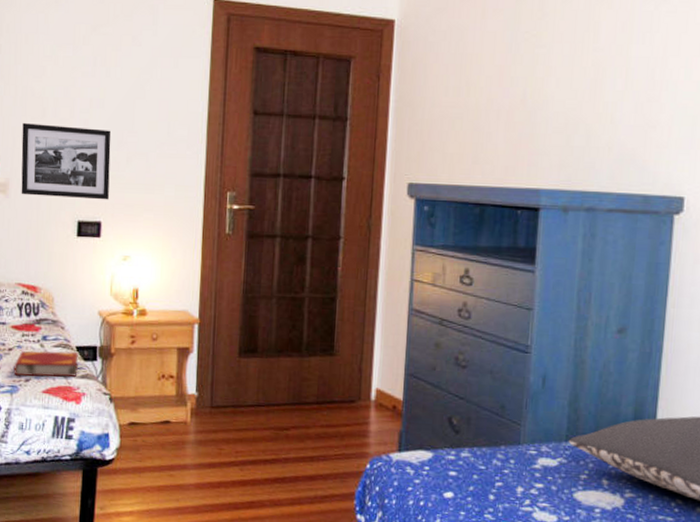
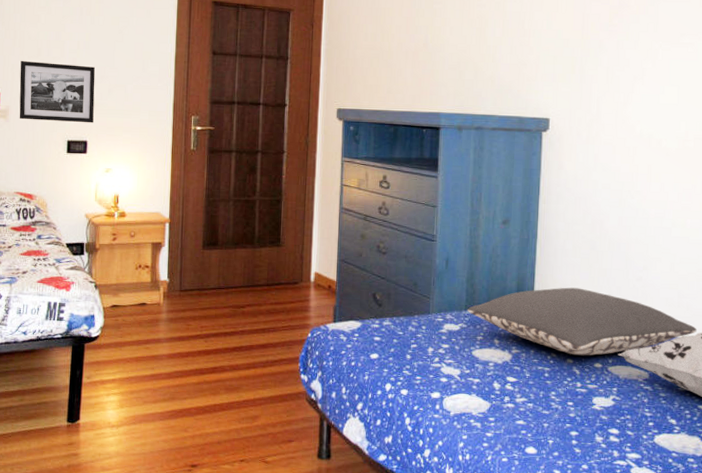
hardback book: present [14,351,79,377] -> none [13,248,68,269]

